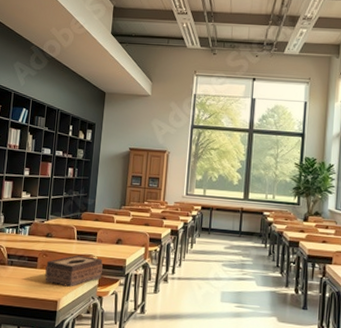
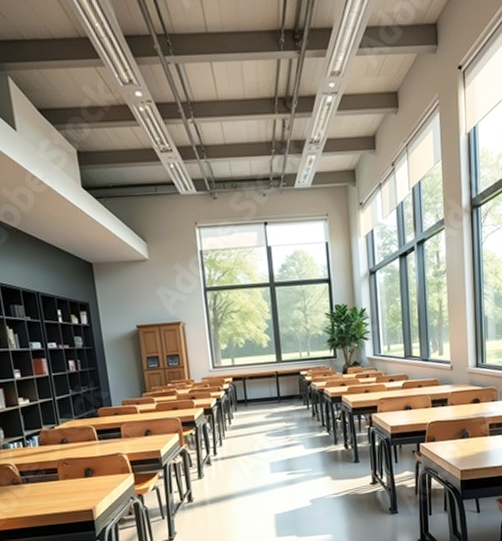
tissue box: present [45,254,103,287] -> none [69,455,137,493]

